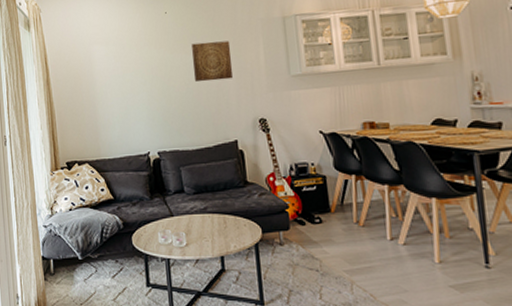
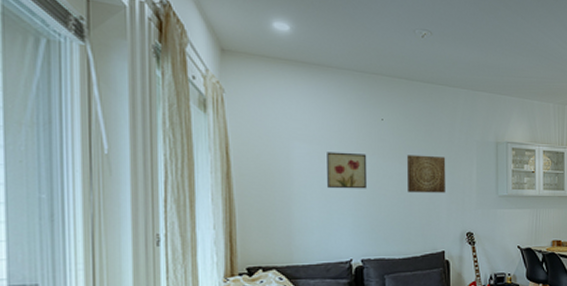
wall art: none [121,48,158,85] -> present [327,152,368,189]

